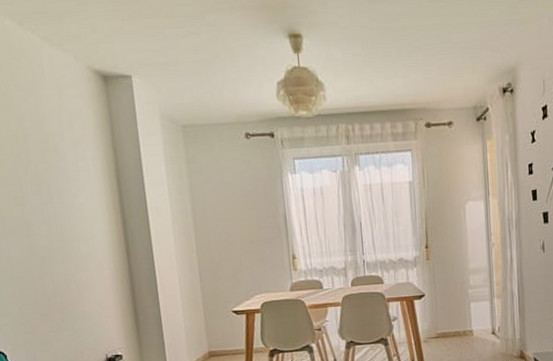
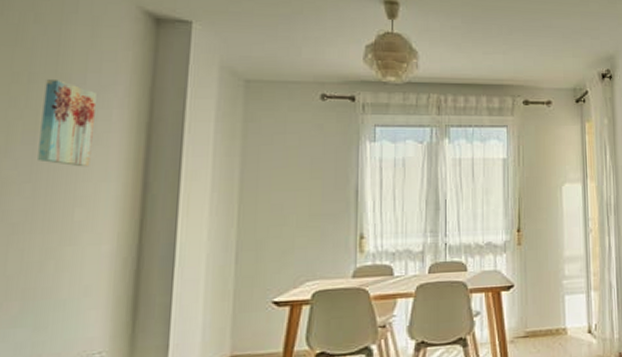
wall art: none [36,138,82,210] -> present [38,78,96,167]

